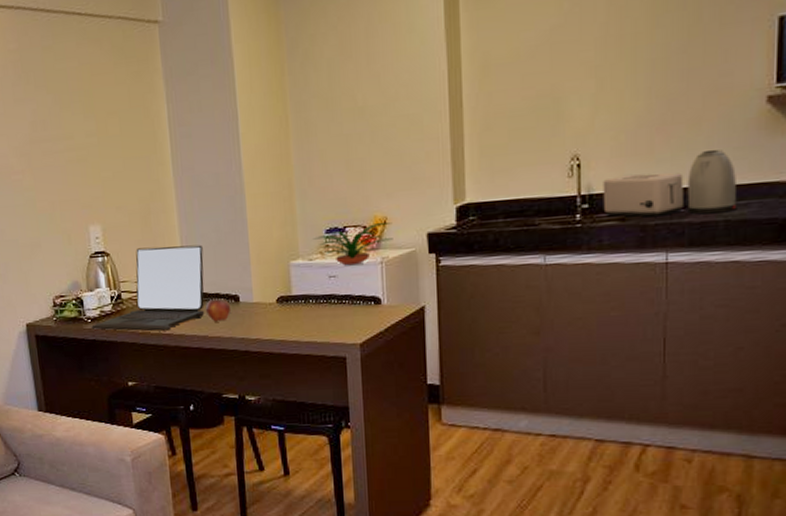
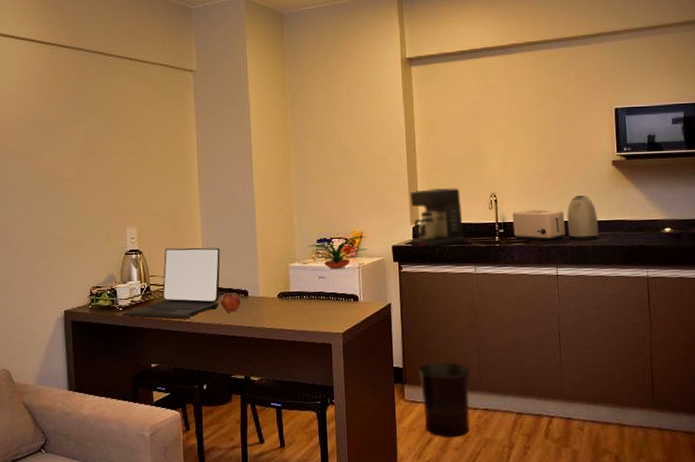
coffee maker: none [452,151,531,235] -> present [409,188,465,249]
waste bin: none [460,377,532,468] -> present [418,361,470,437]

